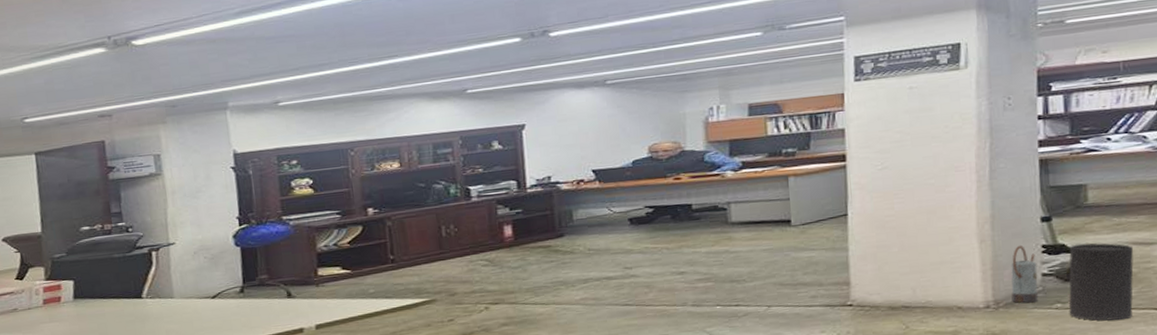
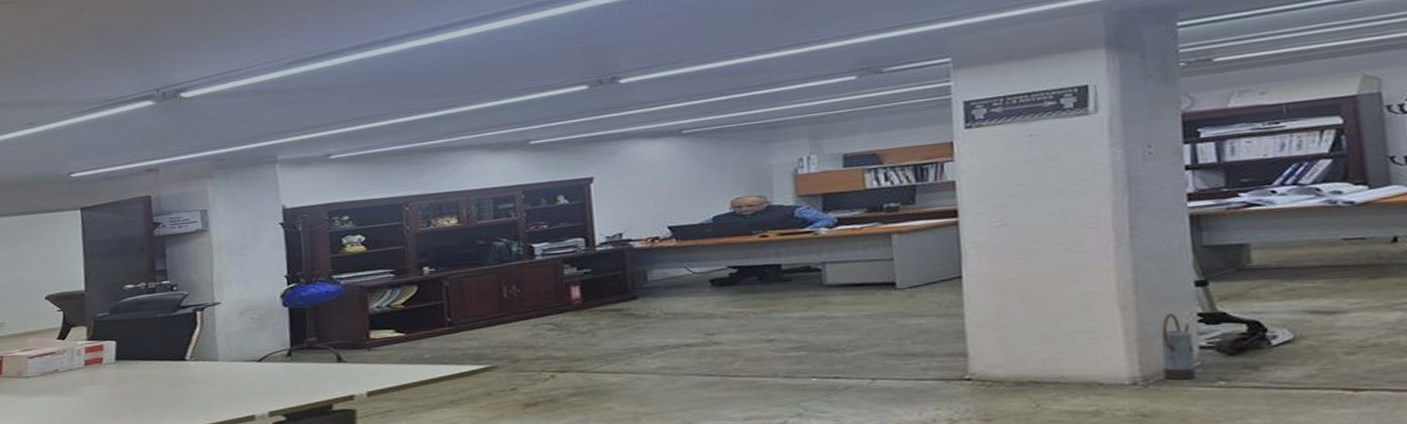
trash can: present [1069,243,1134,321] -> none [1231,311,1315,403]

